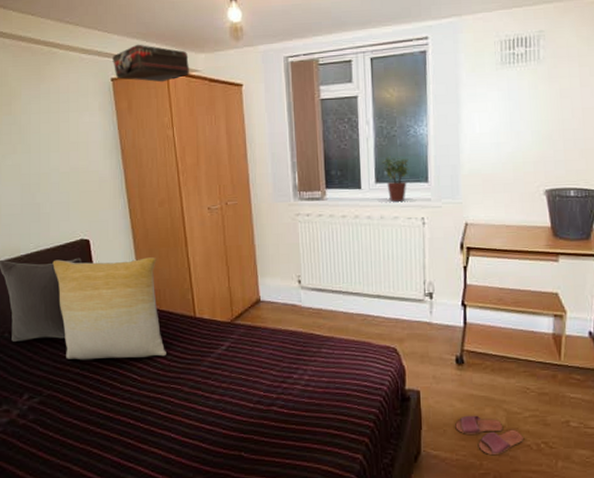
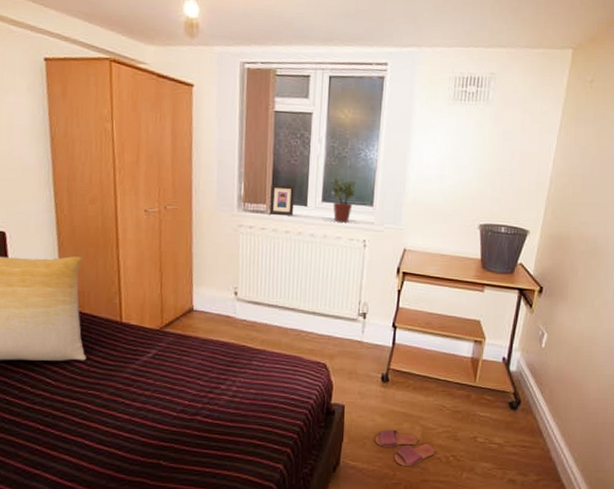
suitcase: present [112,44,190,83] -> none [47,24,137,71]
picture frame: none [324,169,349,201] -> present [269,184,295,216]

